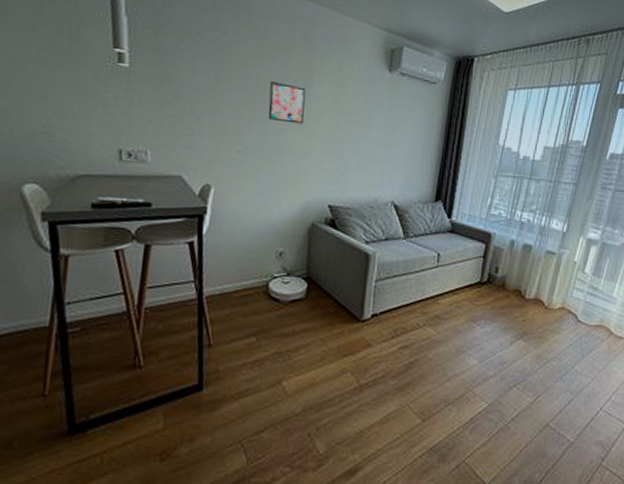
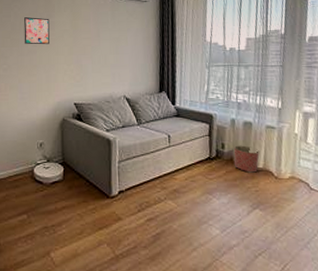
planter: none [505,270,534,301] -> present [233,145,260,173]

